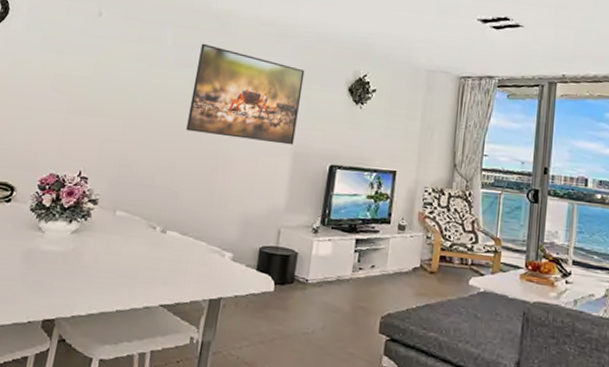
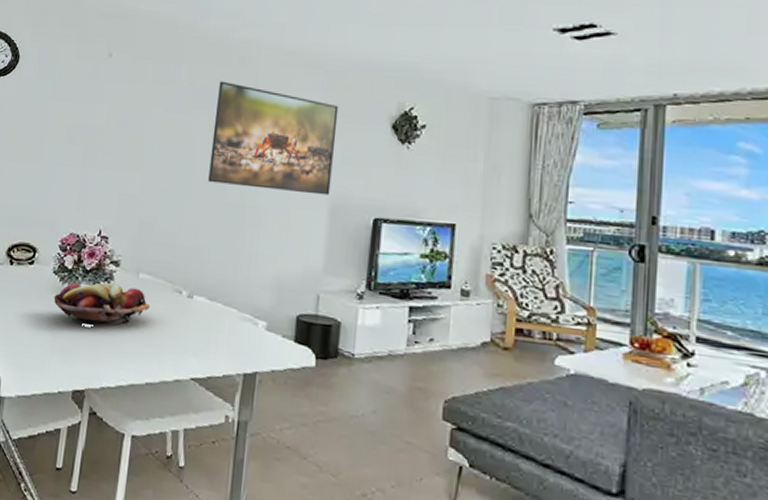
fruit basket: none [29,219,125,259] -> present [54,282,151,326]

